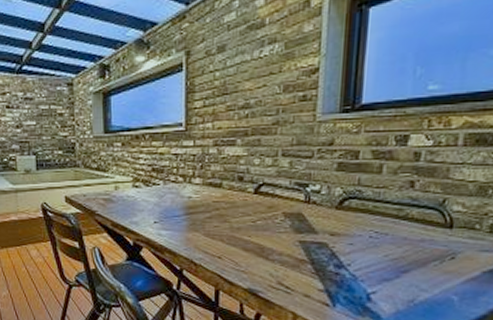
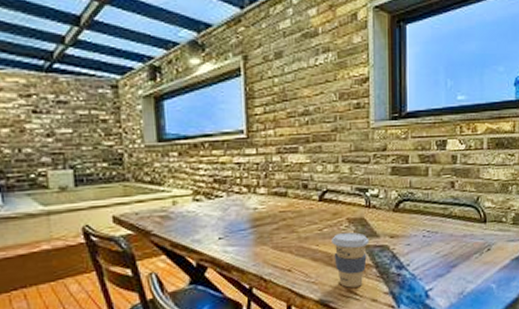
coffee cup: none [265,226,306,281] -> present [332,232,369,288]

